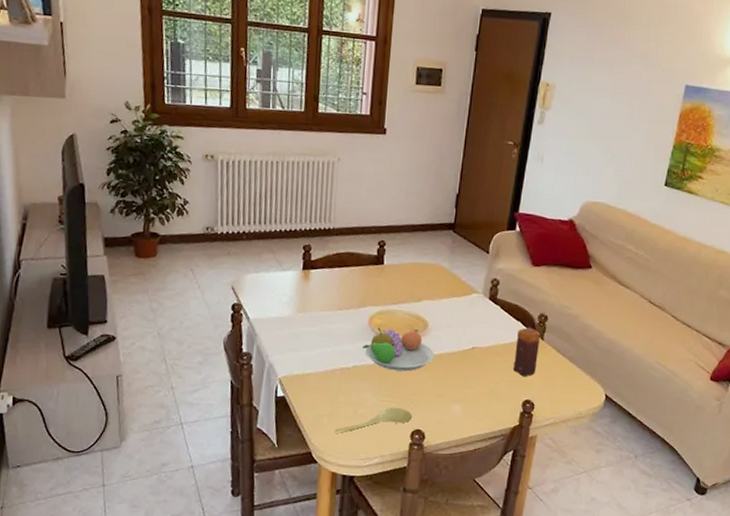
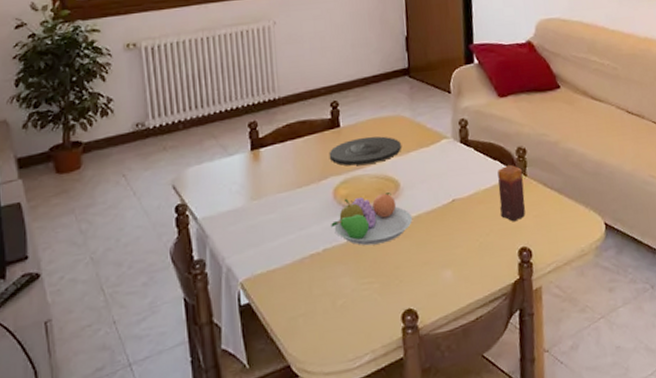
spoon: present [335,407,413,433] -> none [314,287,400,335]
plate: none [371,277,435,302] -> present [330,136,401,166]

